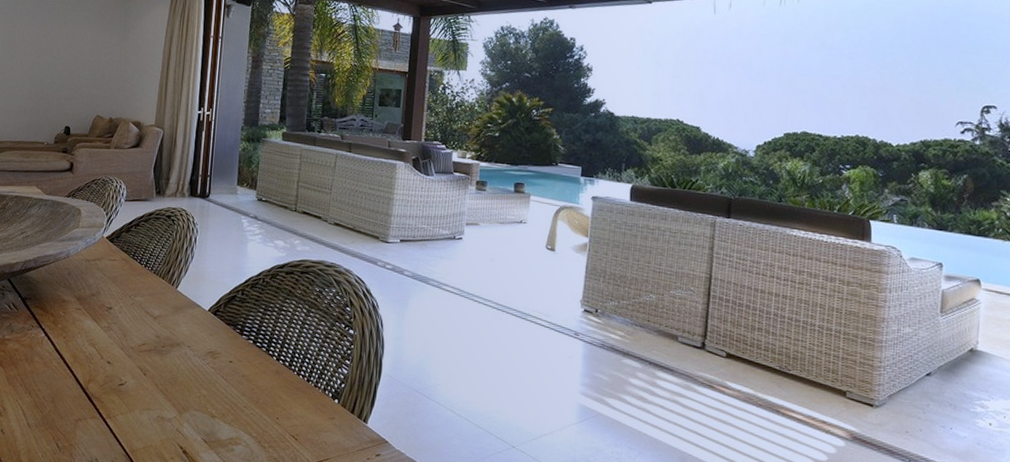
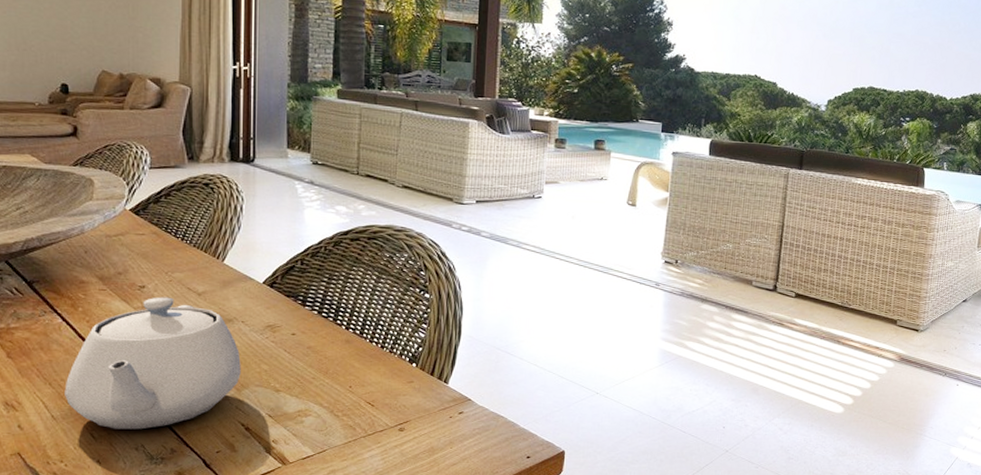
teapot: none [39,318,184,444] -> present [64,297,241,430]

